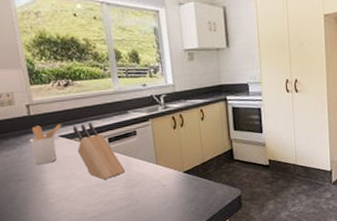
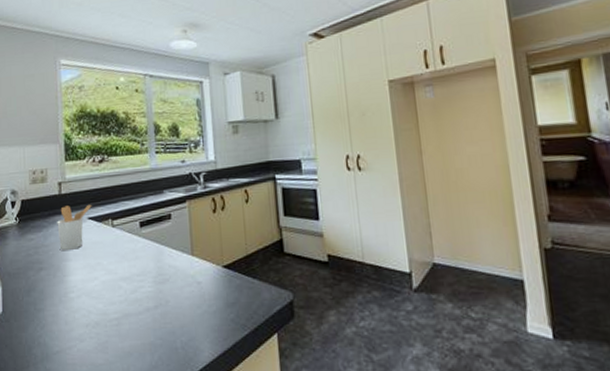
knife block: present [72,122,126,180] -> none [102,203,156,273]

